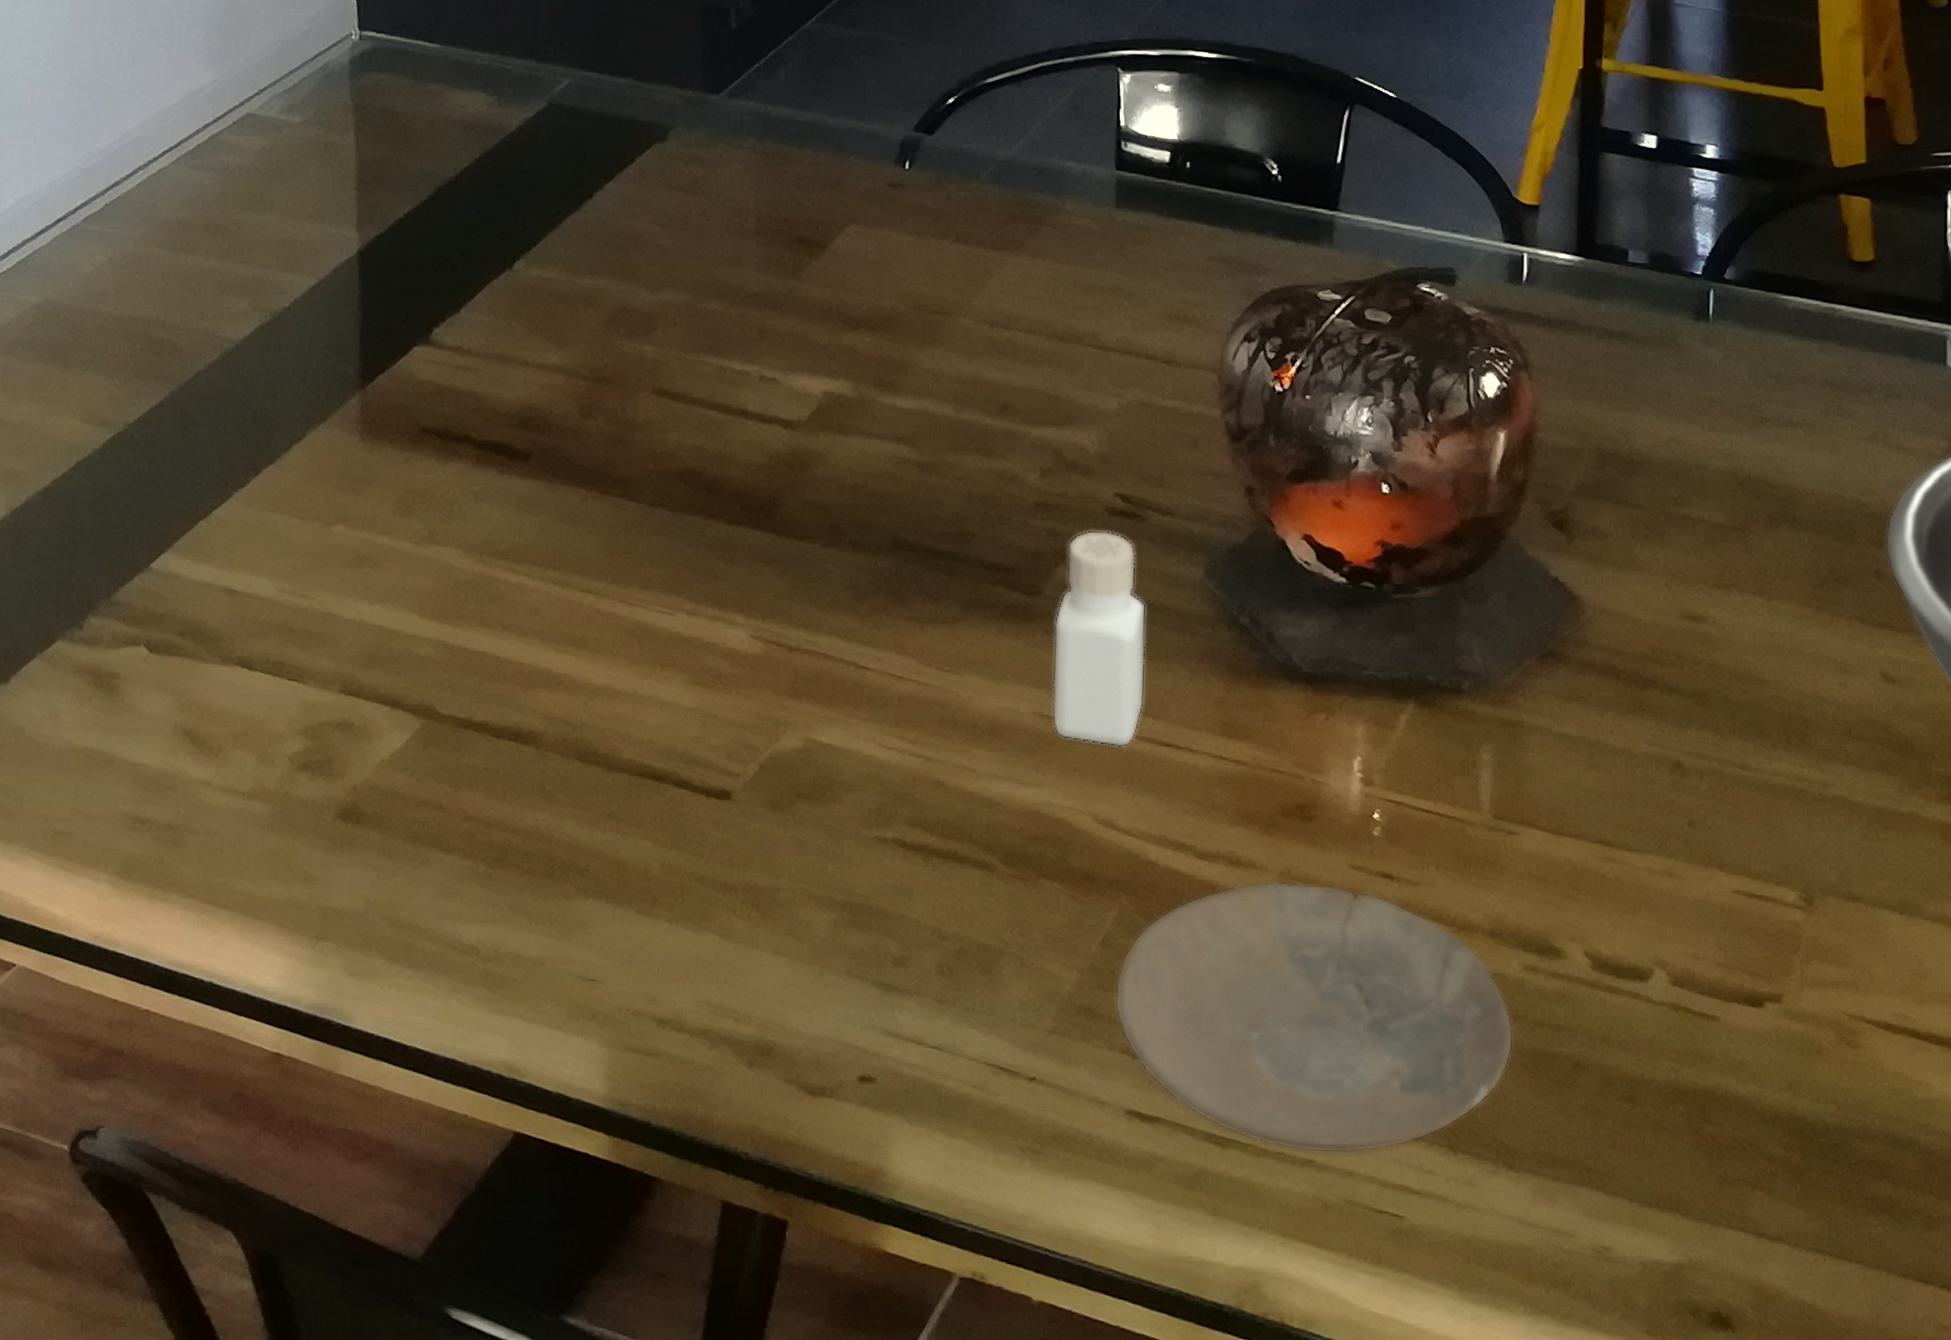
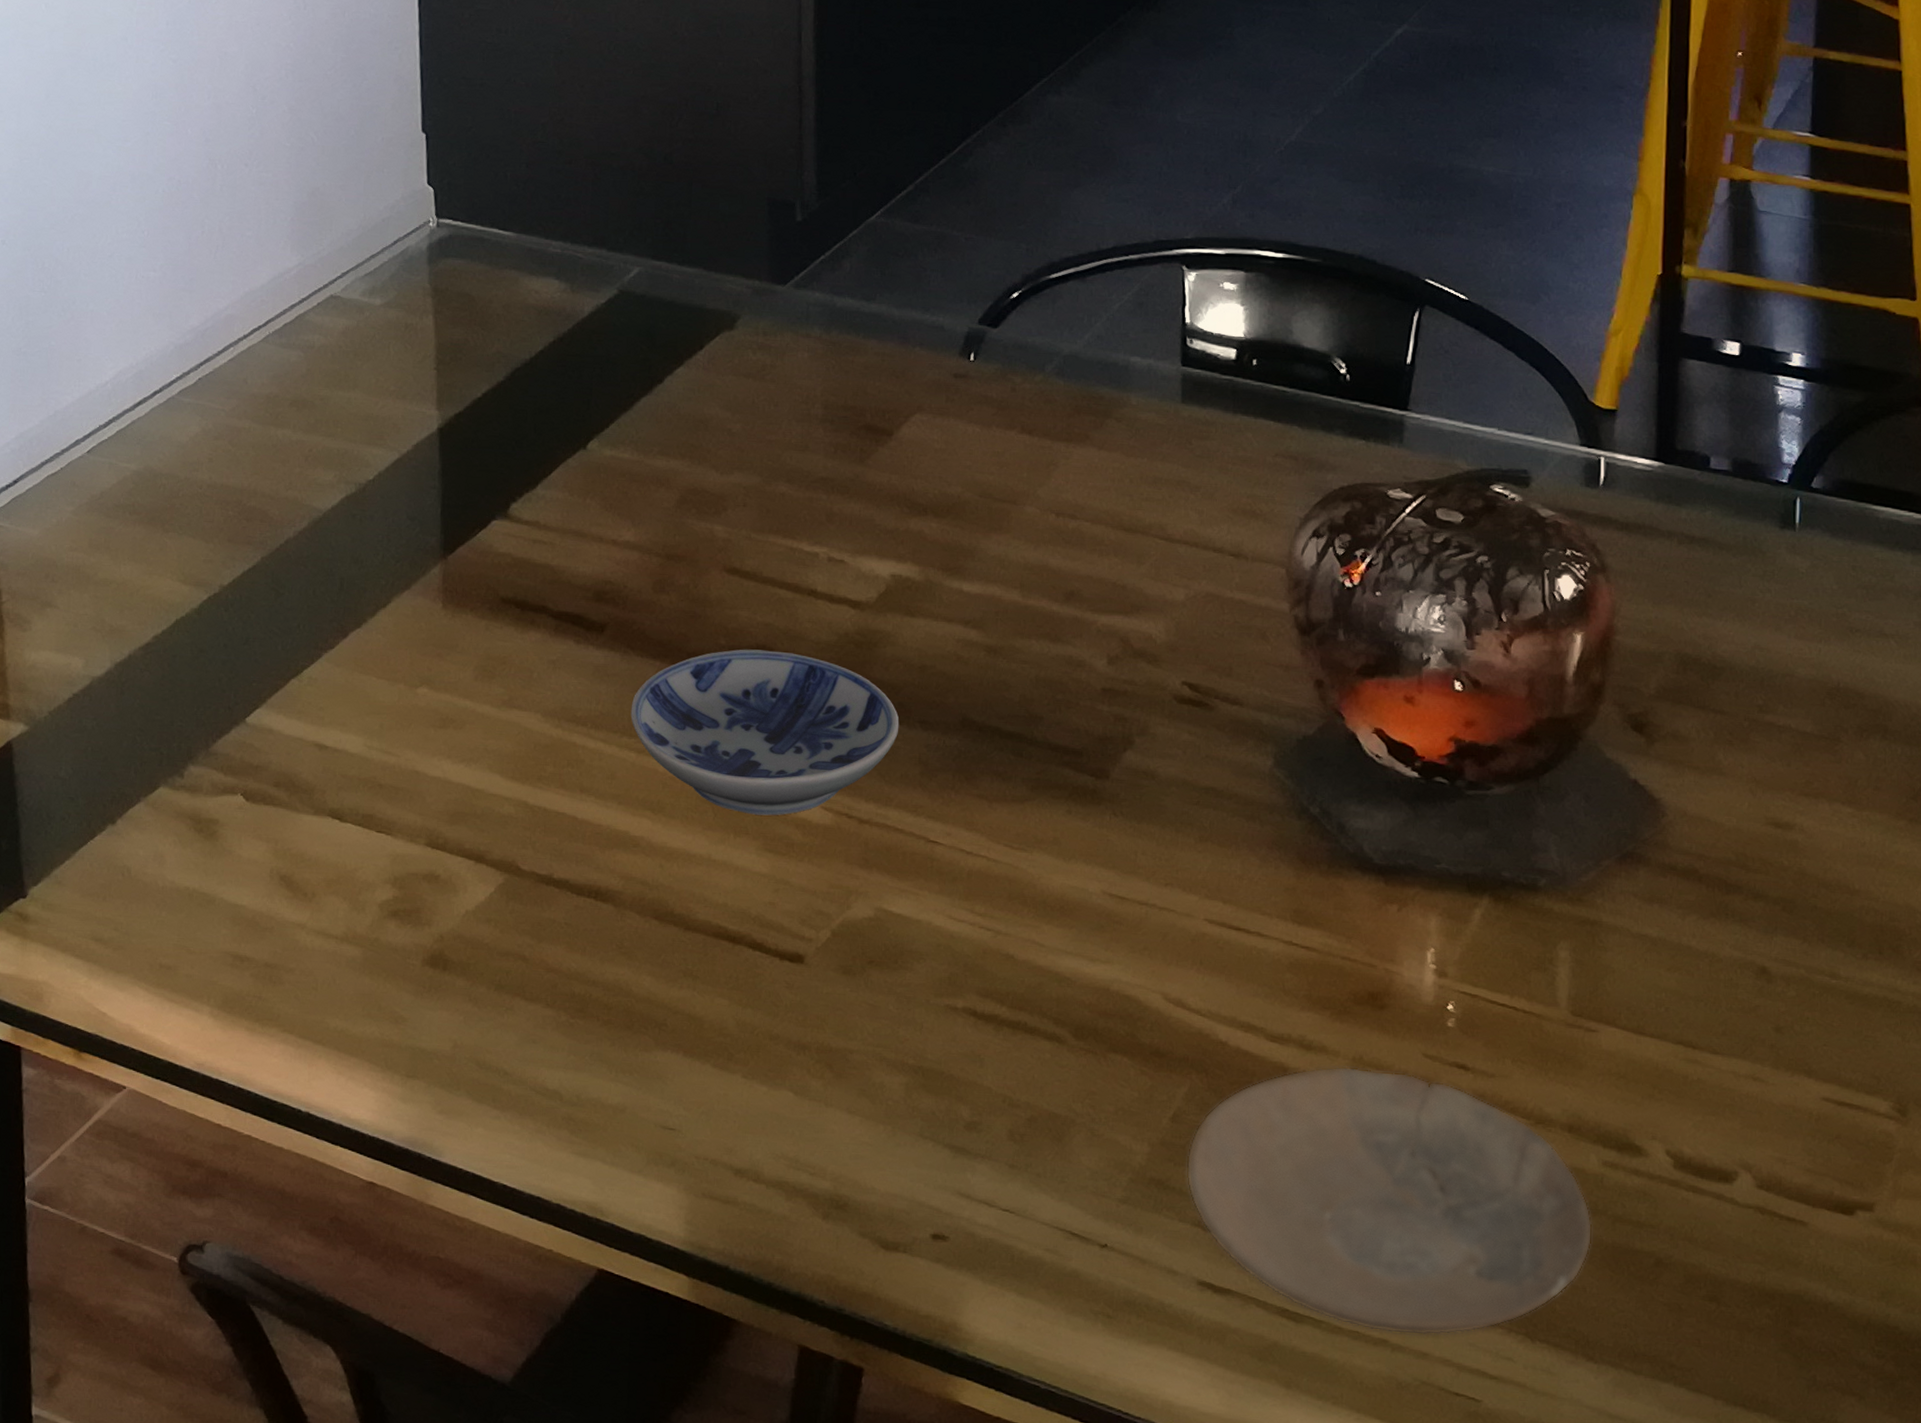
bowl: none [555,474,831,647] -> present [630,649,900,816]
pepper shaker: present [1052,530,1146,747] -> none [1121,717,1215,929]

